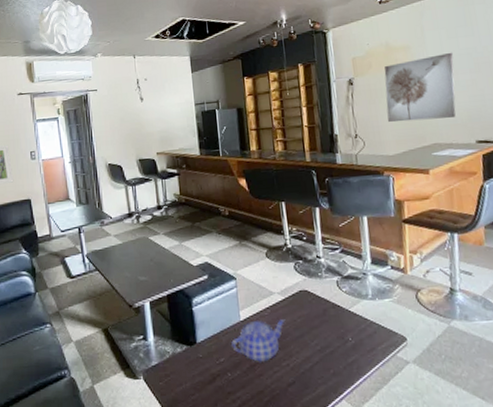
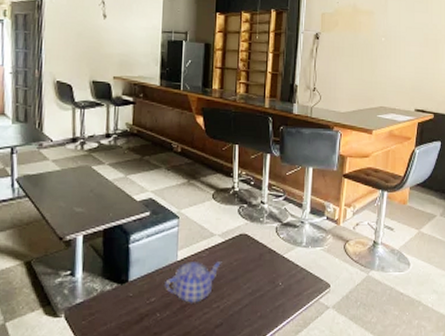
wall art: present [384,52,456,123] -> none [344,24,408,86]

